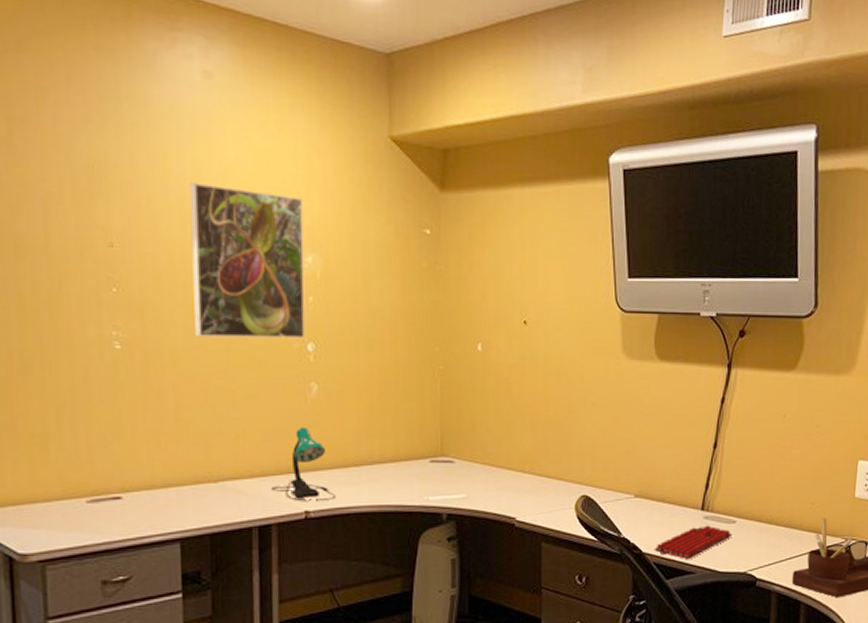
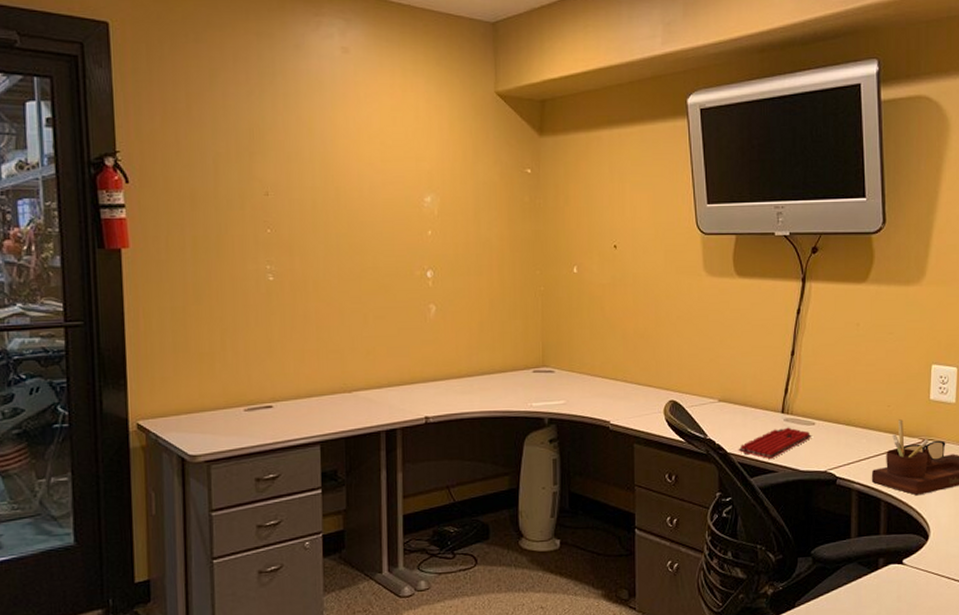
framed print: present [189,183,306,339] -> none [329,139,425,268]
desk lamp: present [272,426,336,502] -> none [397,343,452,409]

